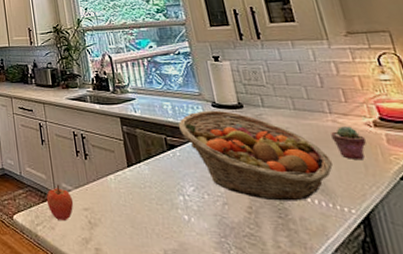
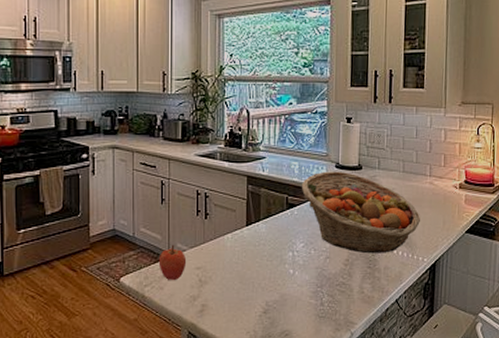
potted succulent: present [331,126,366,161] -> none [426,188,450,217]

